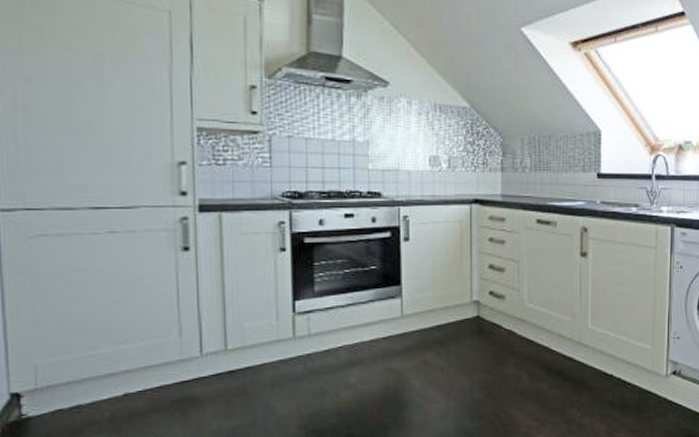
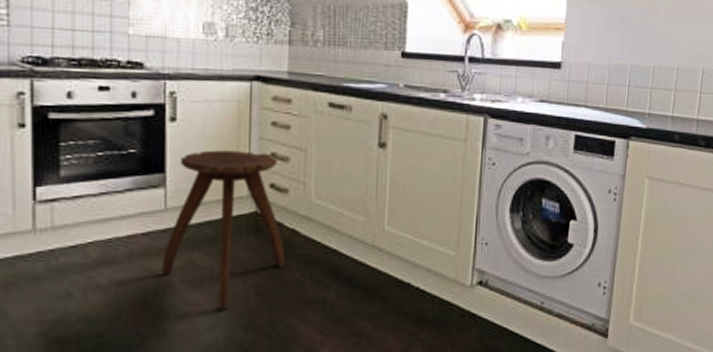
stool: none [400,264,504,403] -> present [162,150,285,311]

